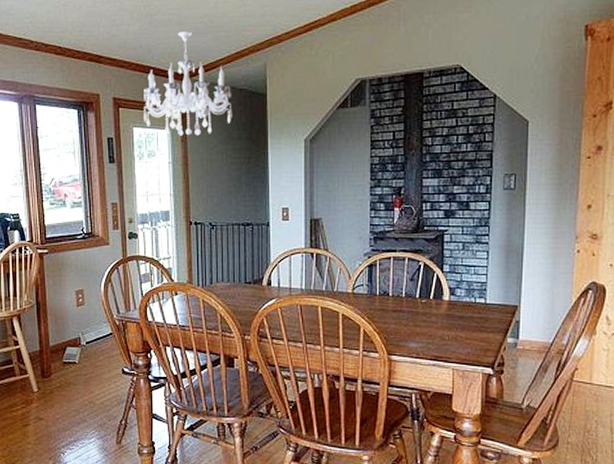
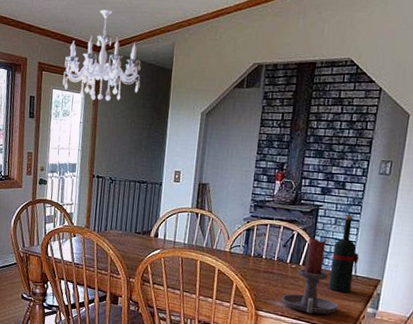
candle holder: none [415,267,477,351] -> present [281,237,339,315]
wine bottle: none [463,239,495,324] -> present [328,216,360,293]

